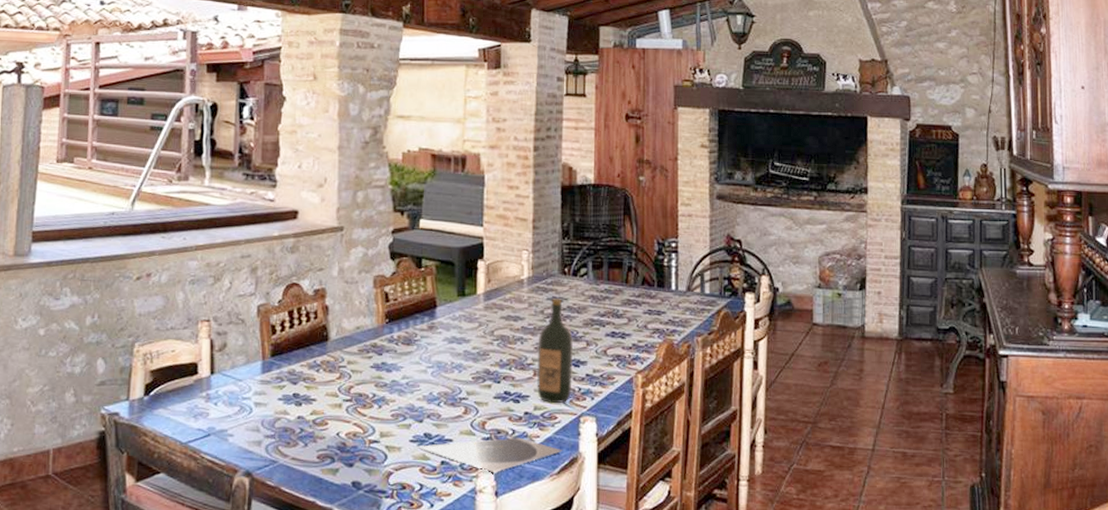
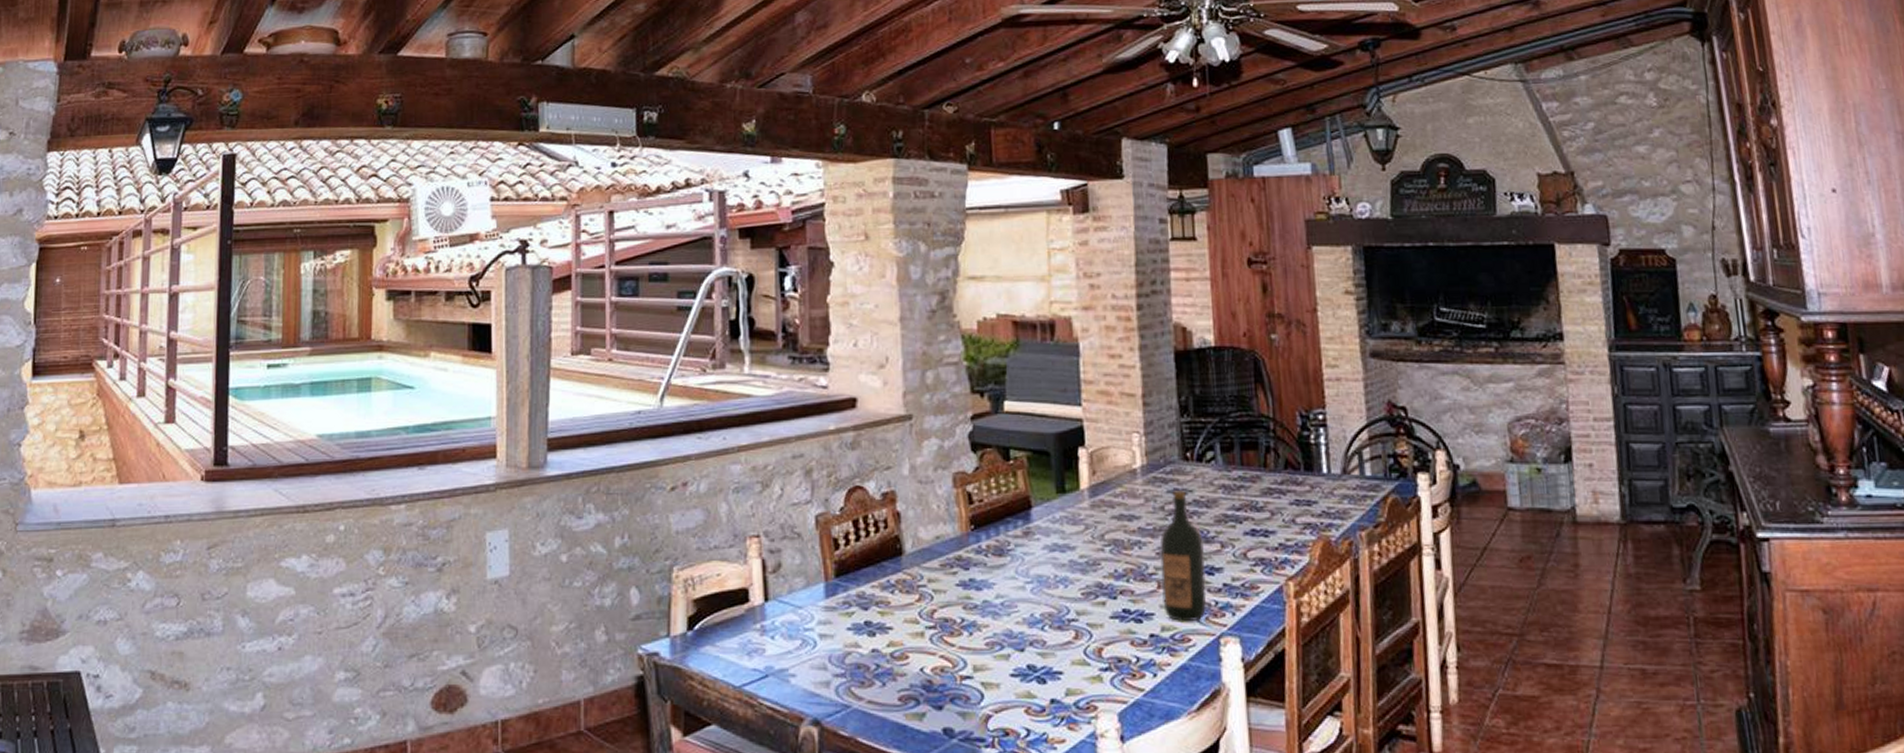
plate: present [416,437,563,473] -> none [1018,666,1202,713]

